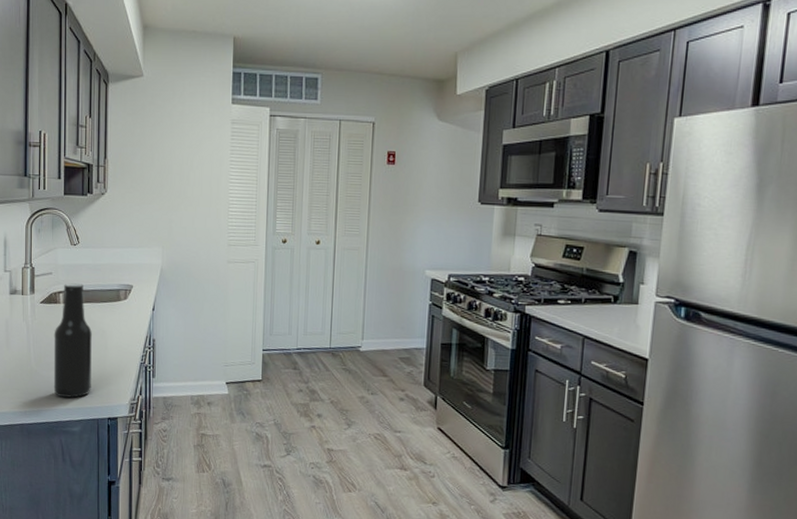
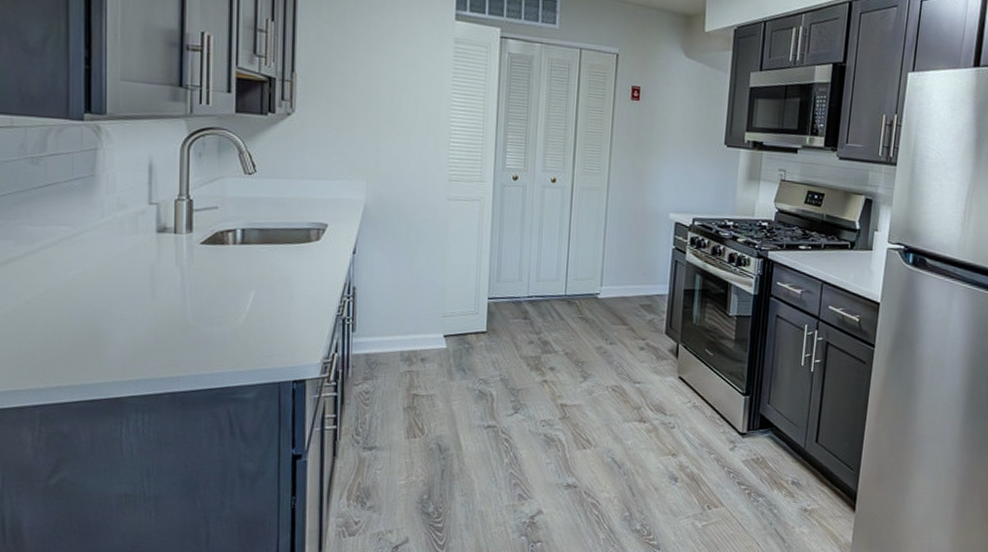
beer bottle: present [53,283,92,398] -> none [218,220,272,359]

